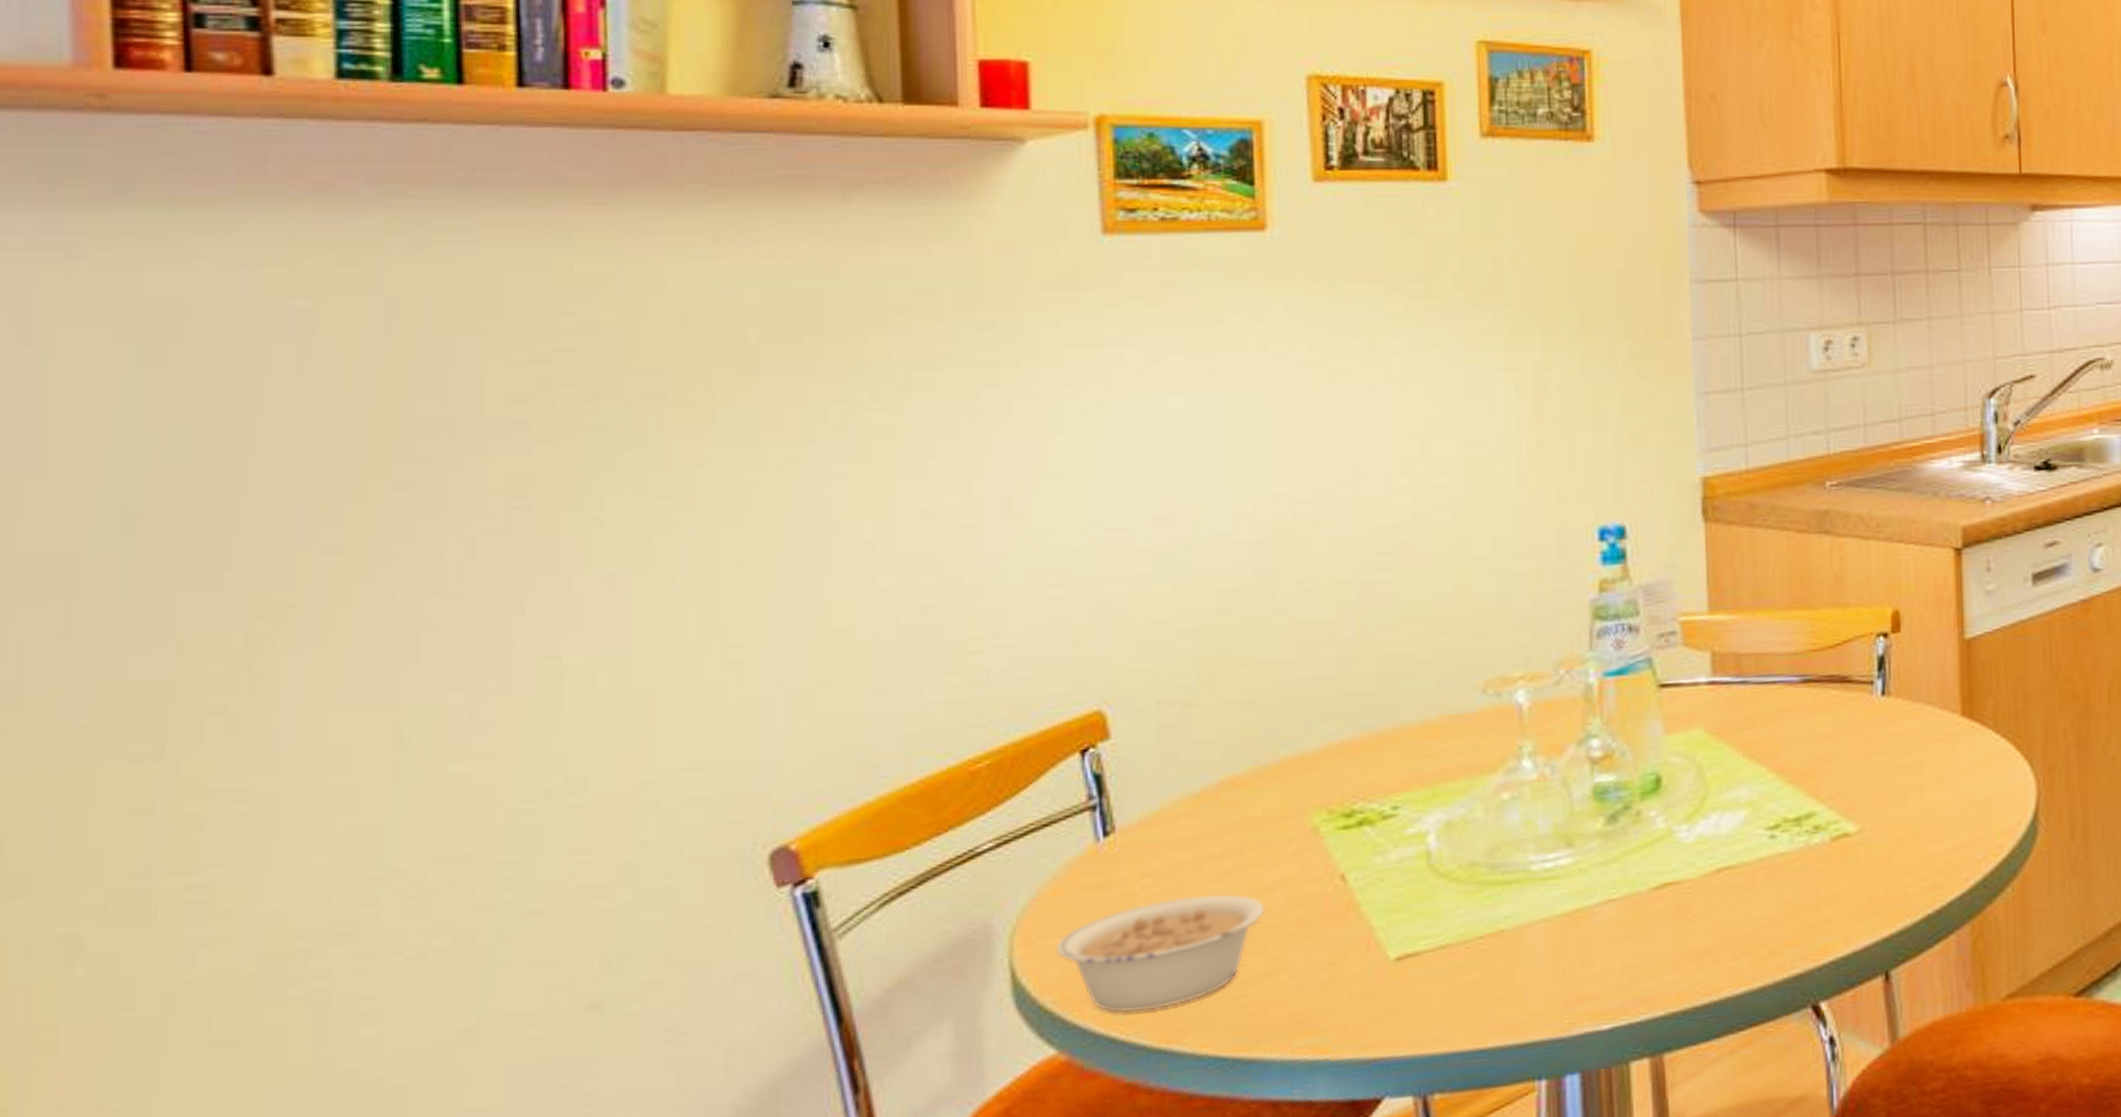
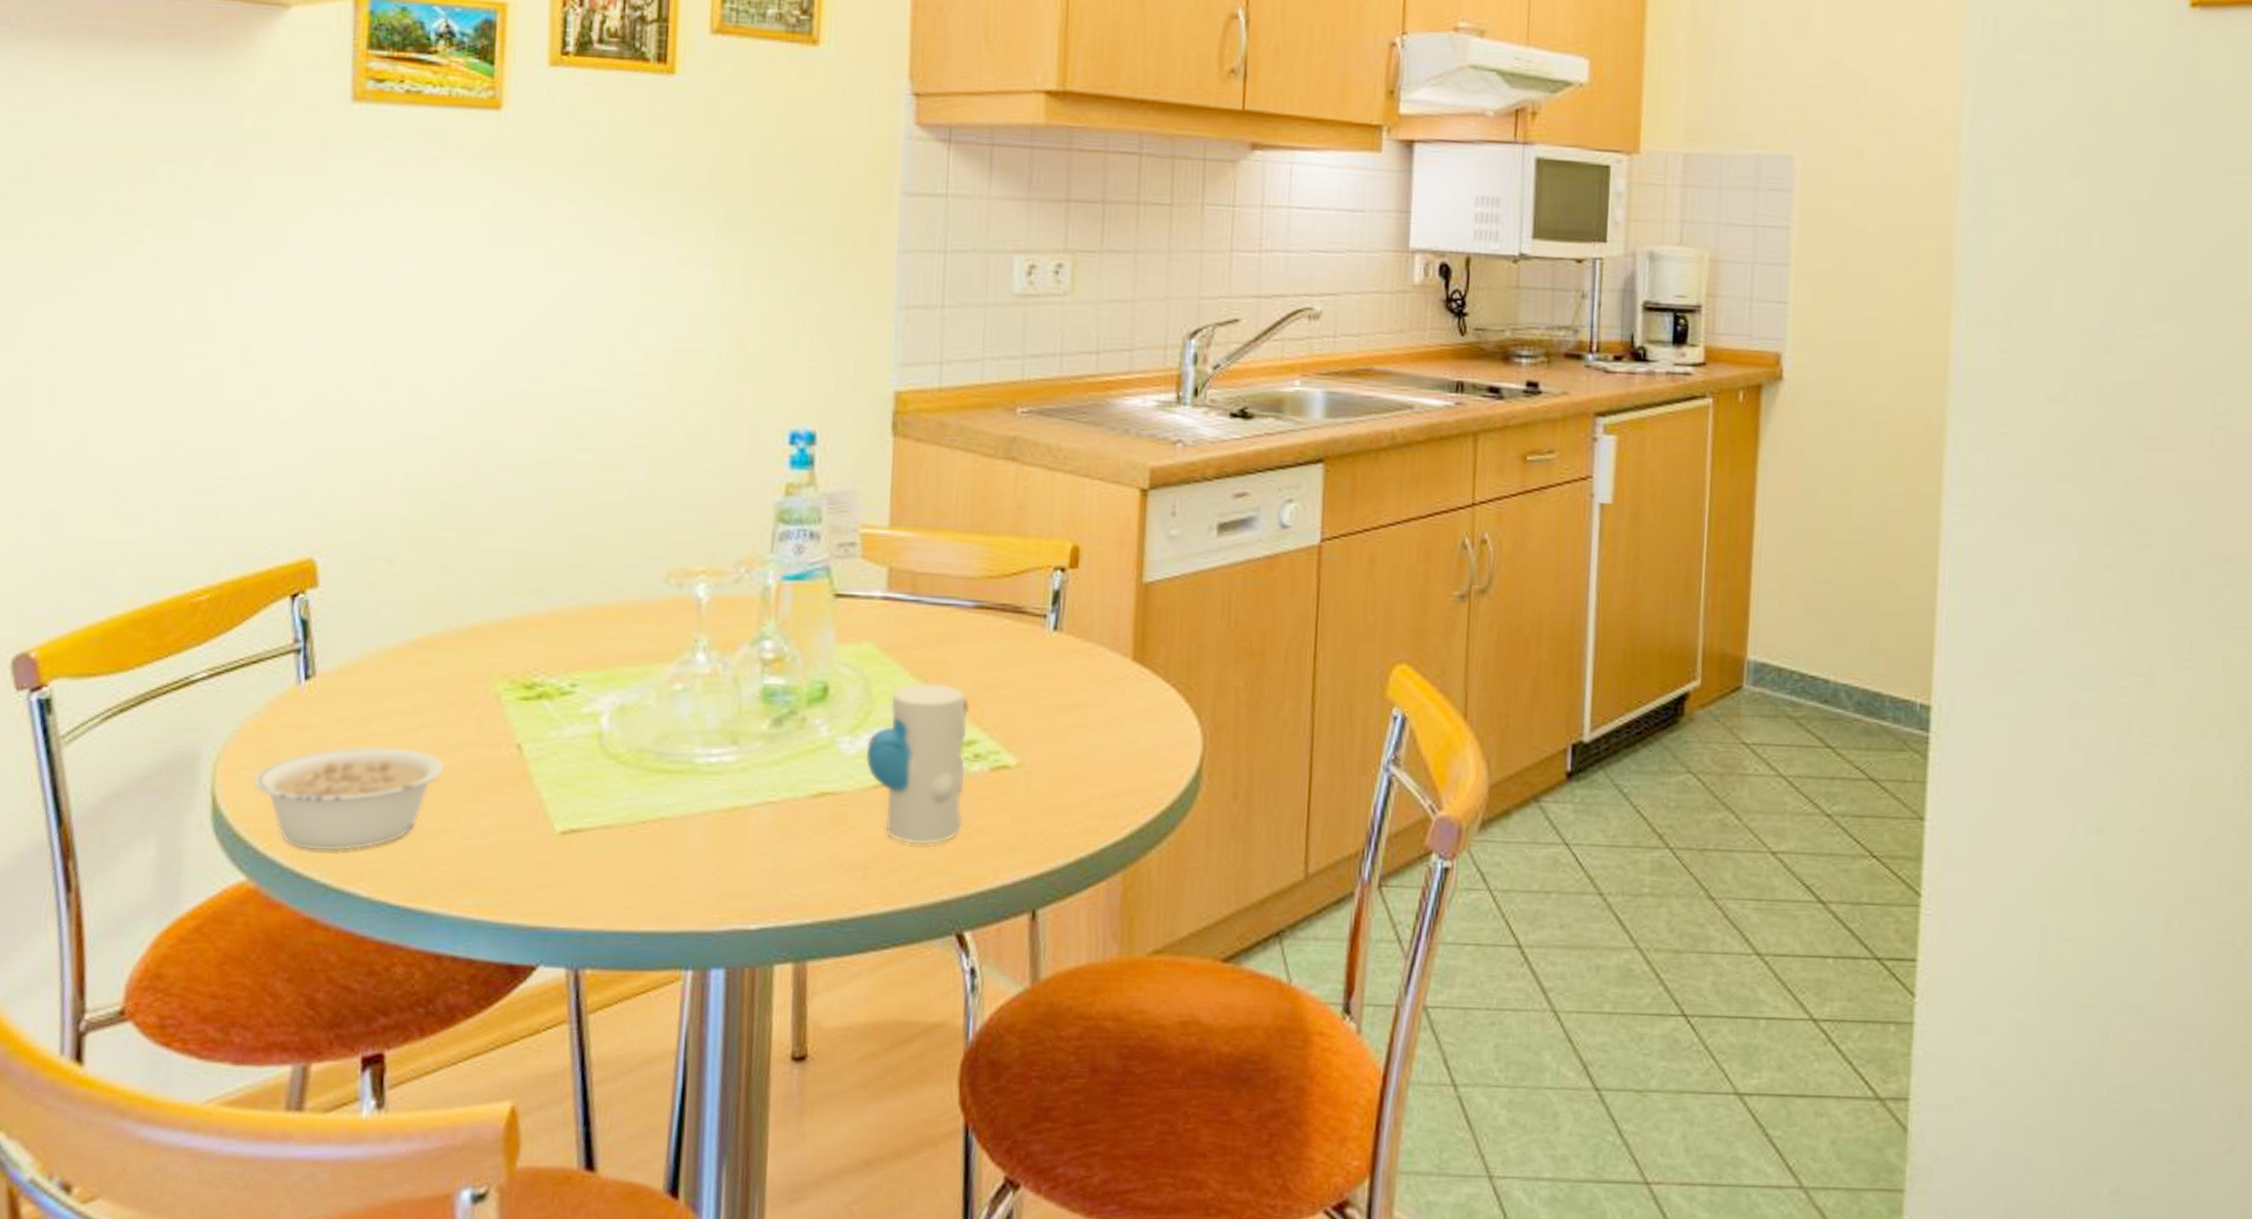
toy: none [1704,760,1809,924] -> present [865,682,969,845]

